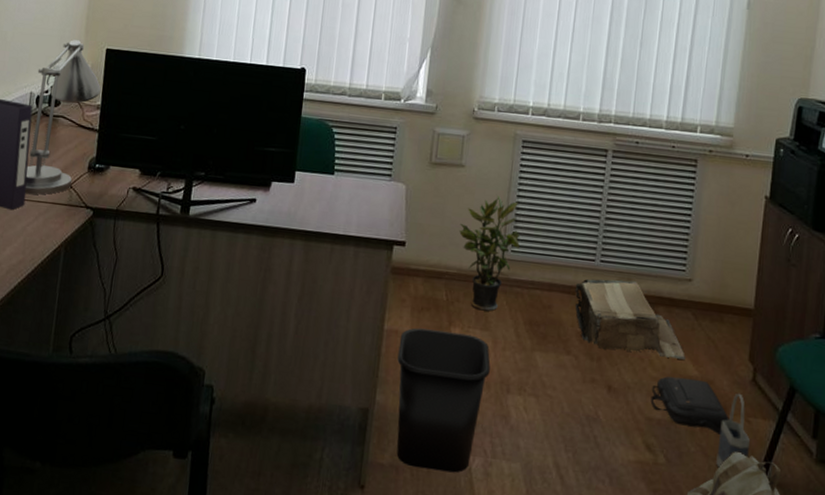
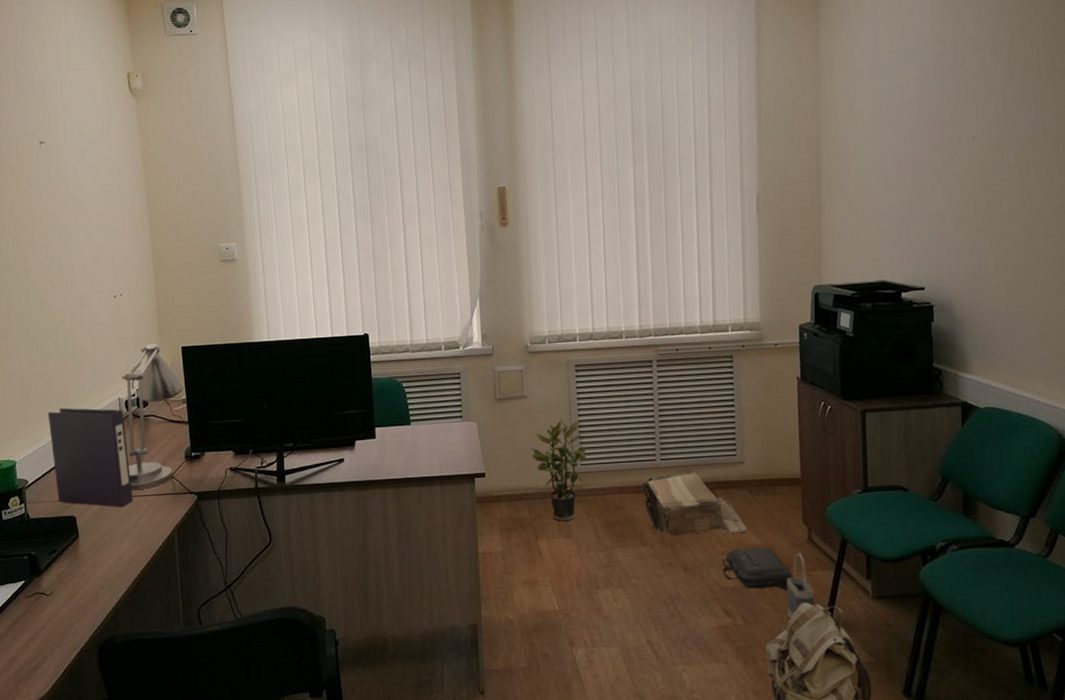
waste bin: present [397,328,491,473] -> none [494,544,578,668]

